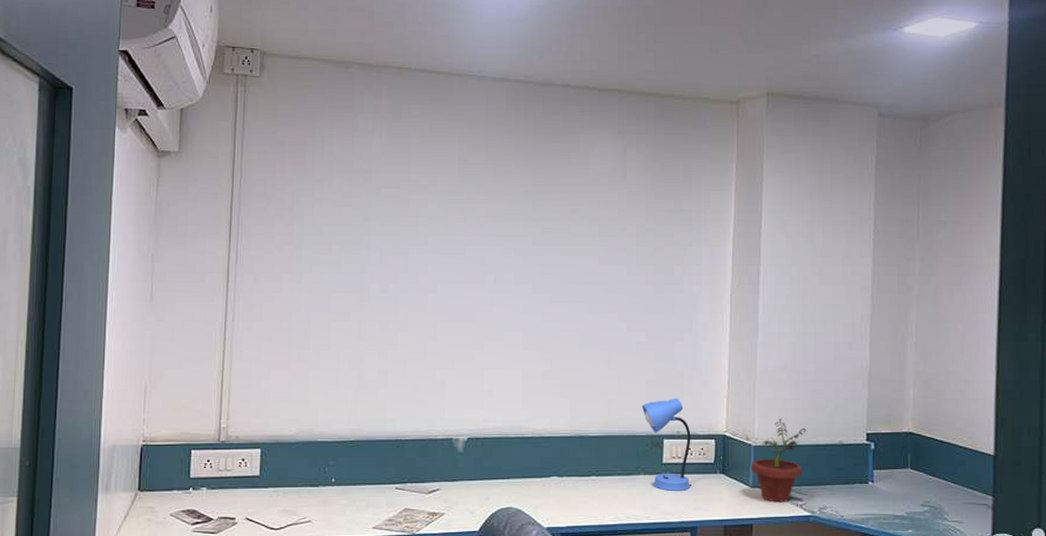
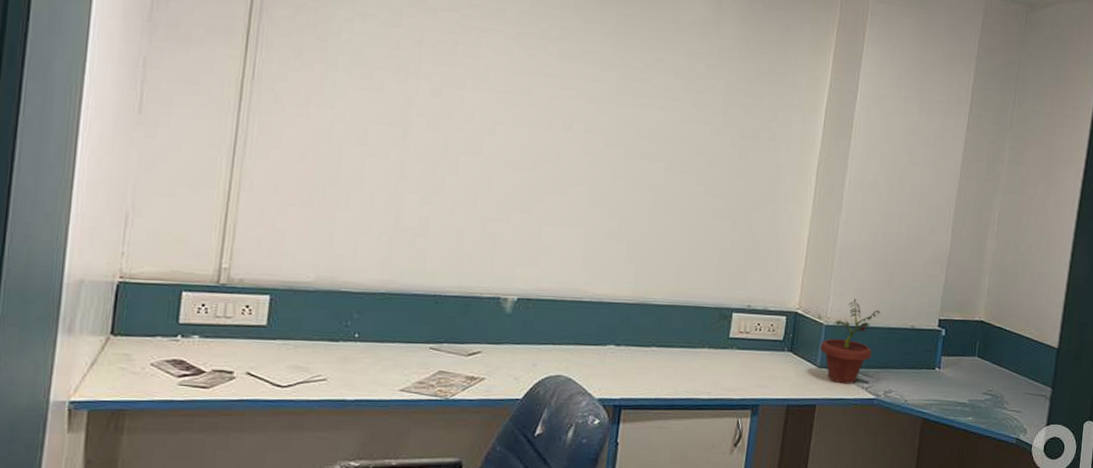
desk lamp: present [642,398,691,491] -> none [713,270,762,367]

